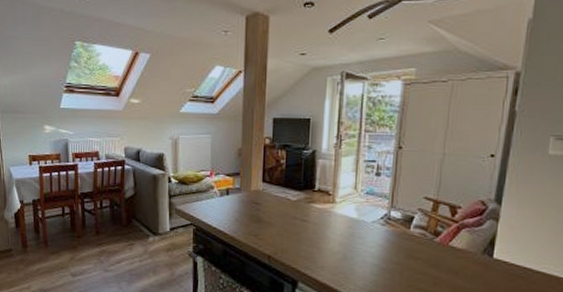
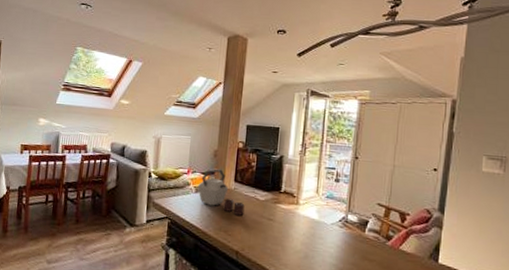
kettle: none [223,169,275,218] -> present [198,169,245,216]

